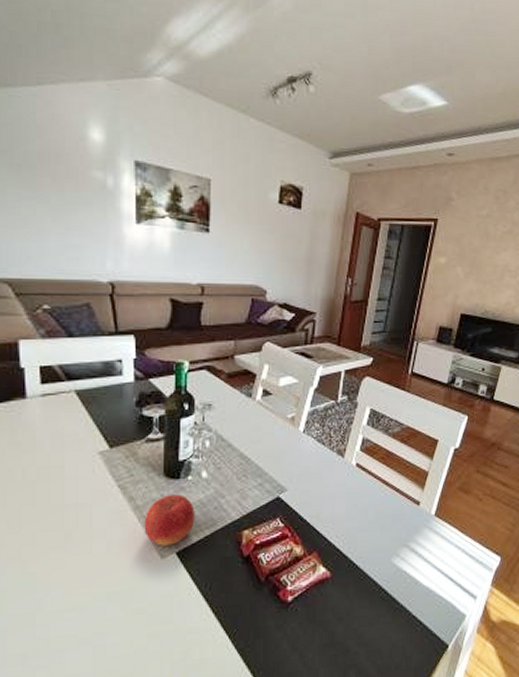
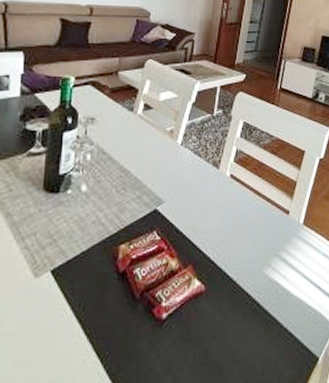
fruit: present [144,494,195,546] -> none [19,209,73,264]

